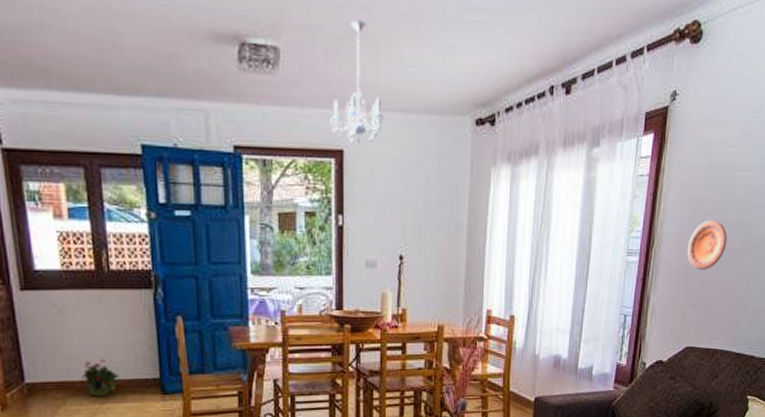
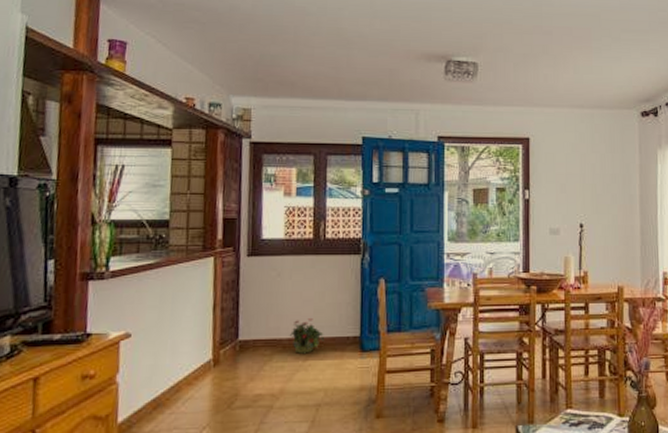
chandelier: present [331,20,384,143] -> none [519,42,563,132]

